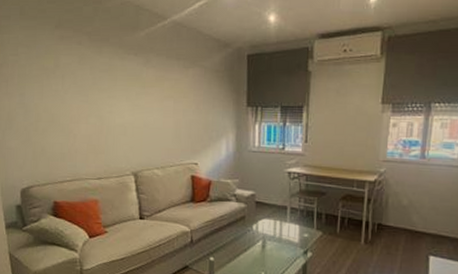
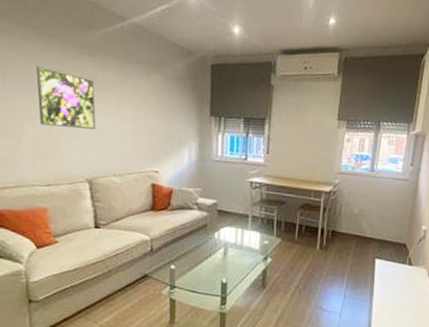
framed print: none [89,68,140,124] -> present [36,66,96,129]

